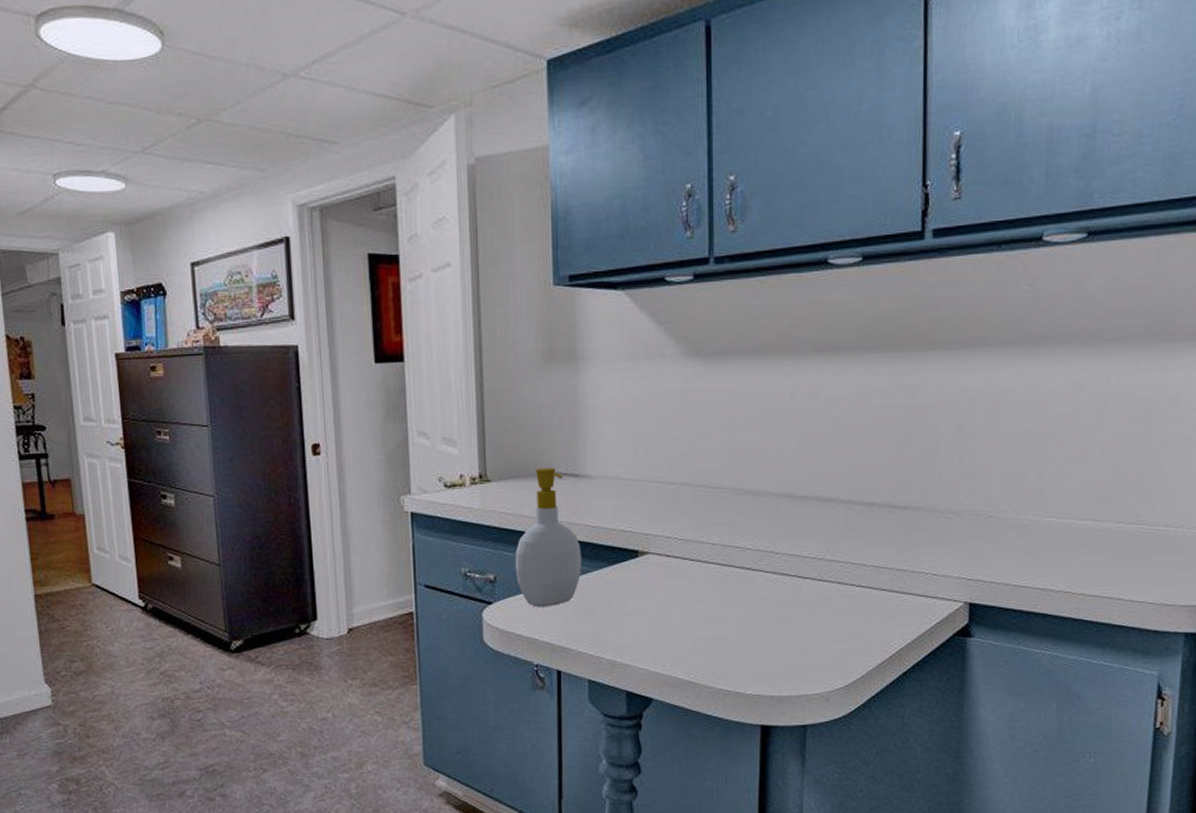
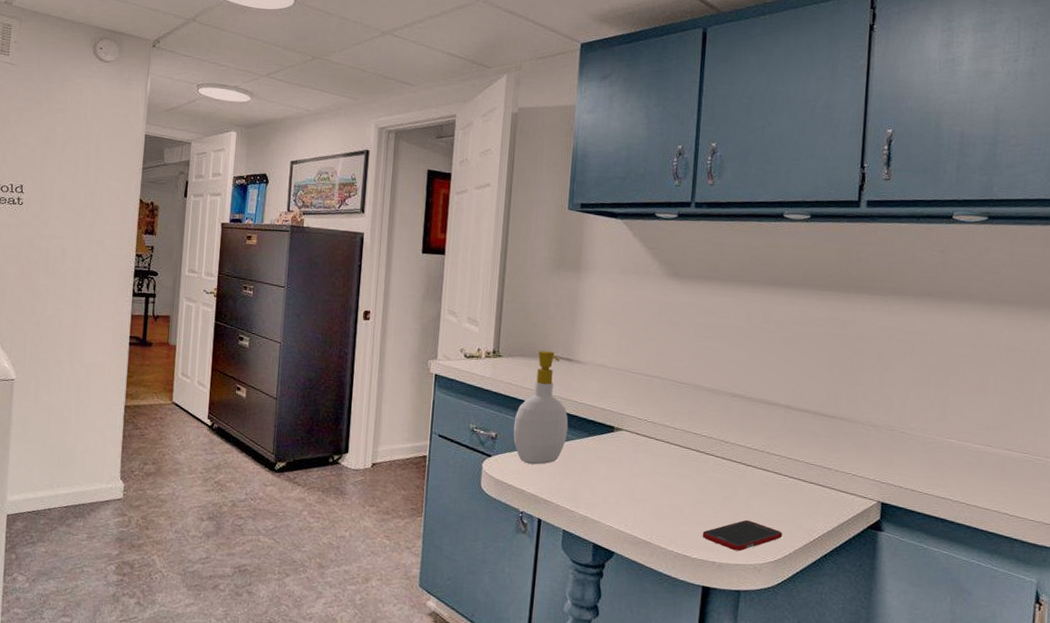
cell phone: none [756,642,853,680] -> present [702,519,783,551]

